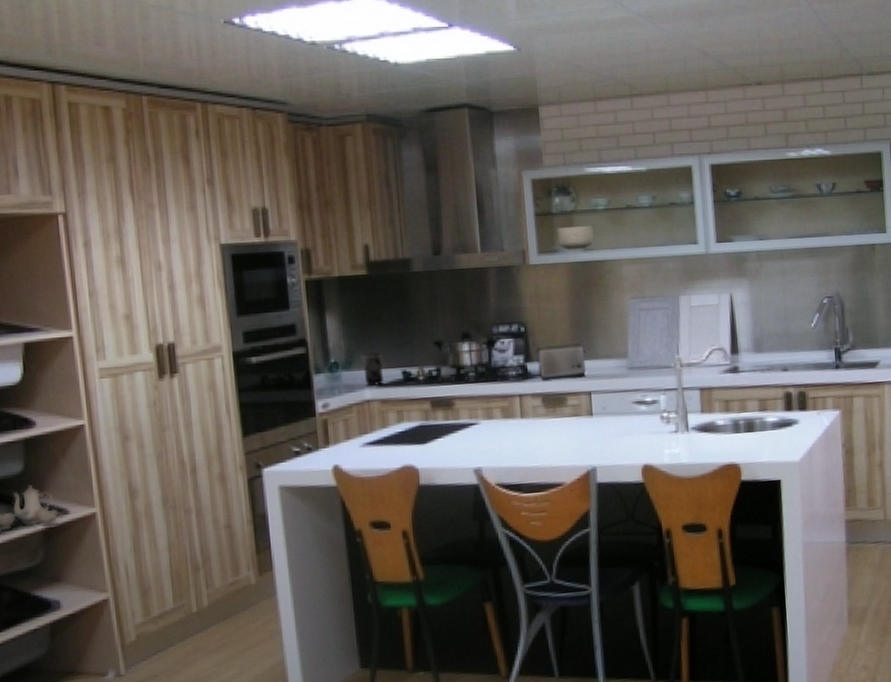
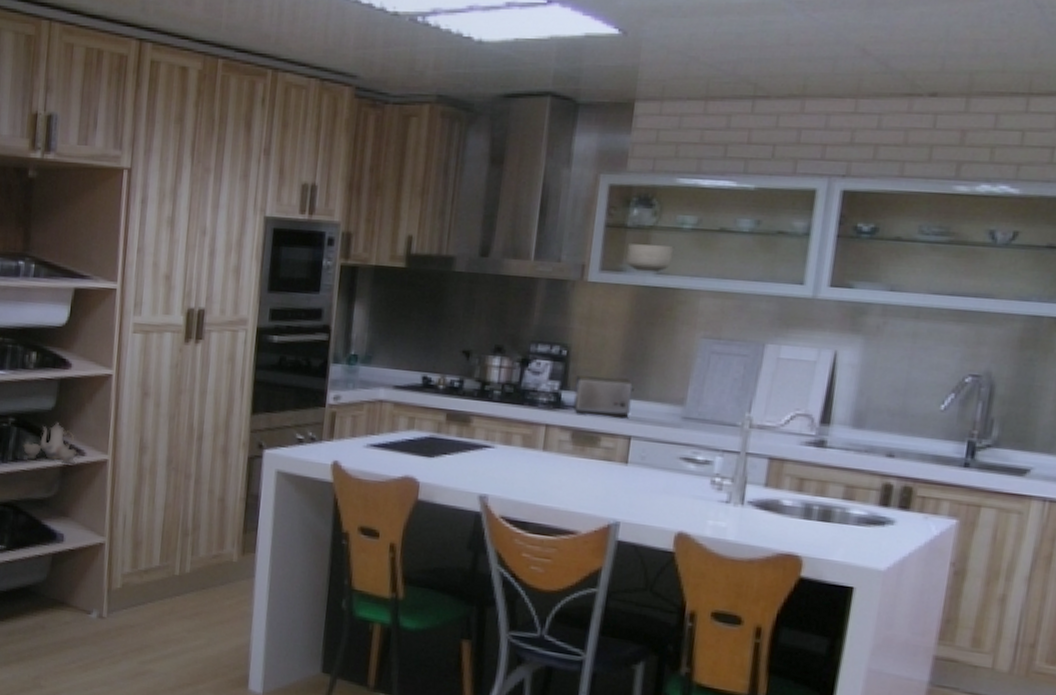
jar: present [361,352,384,386] -> none [382,350,406,387]

